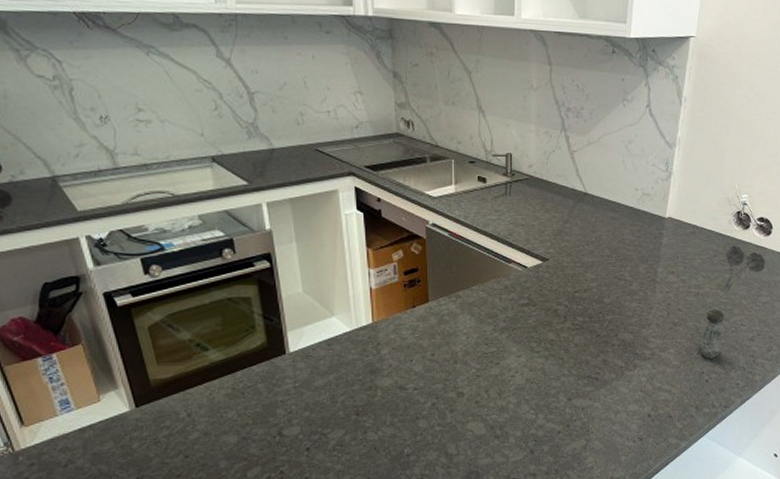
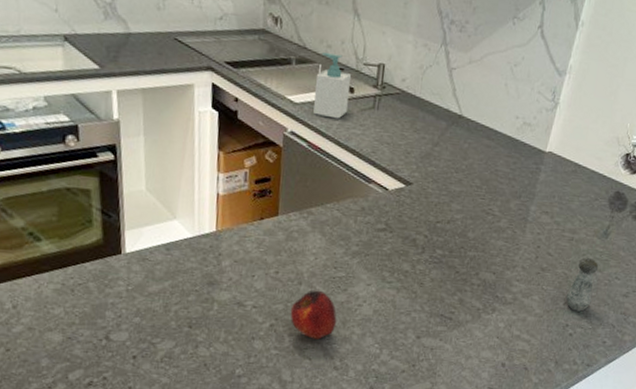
apple: none [449,366,493,412] -> present [290,290,337,340]
soap bottle: none [450,149,482,208] -> present [313,53,351,119]

